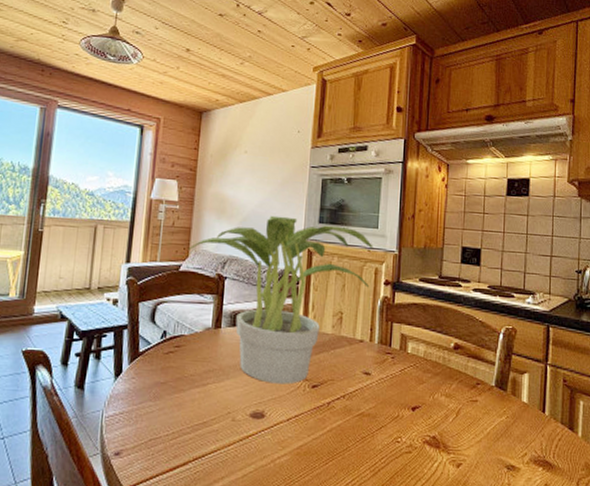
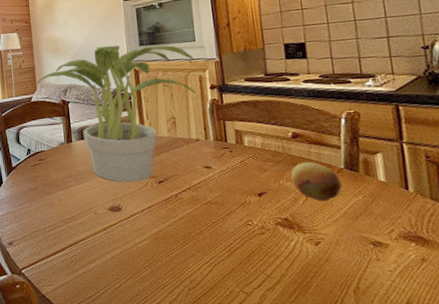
fruit: none [446,376,490,420] -> present [290,162,342,201]

